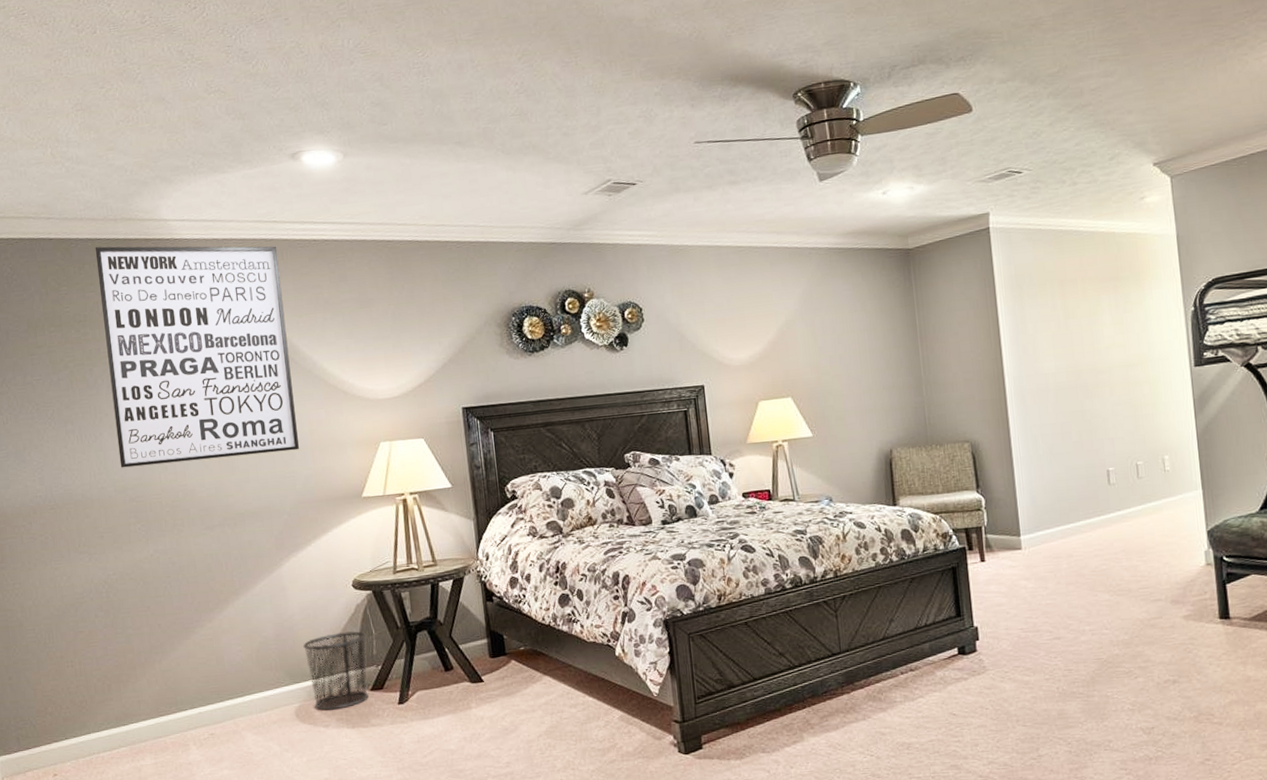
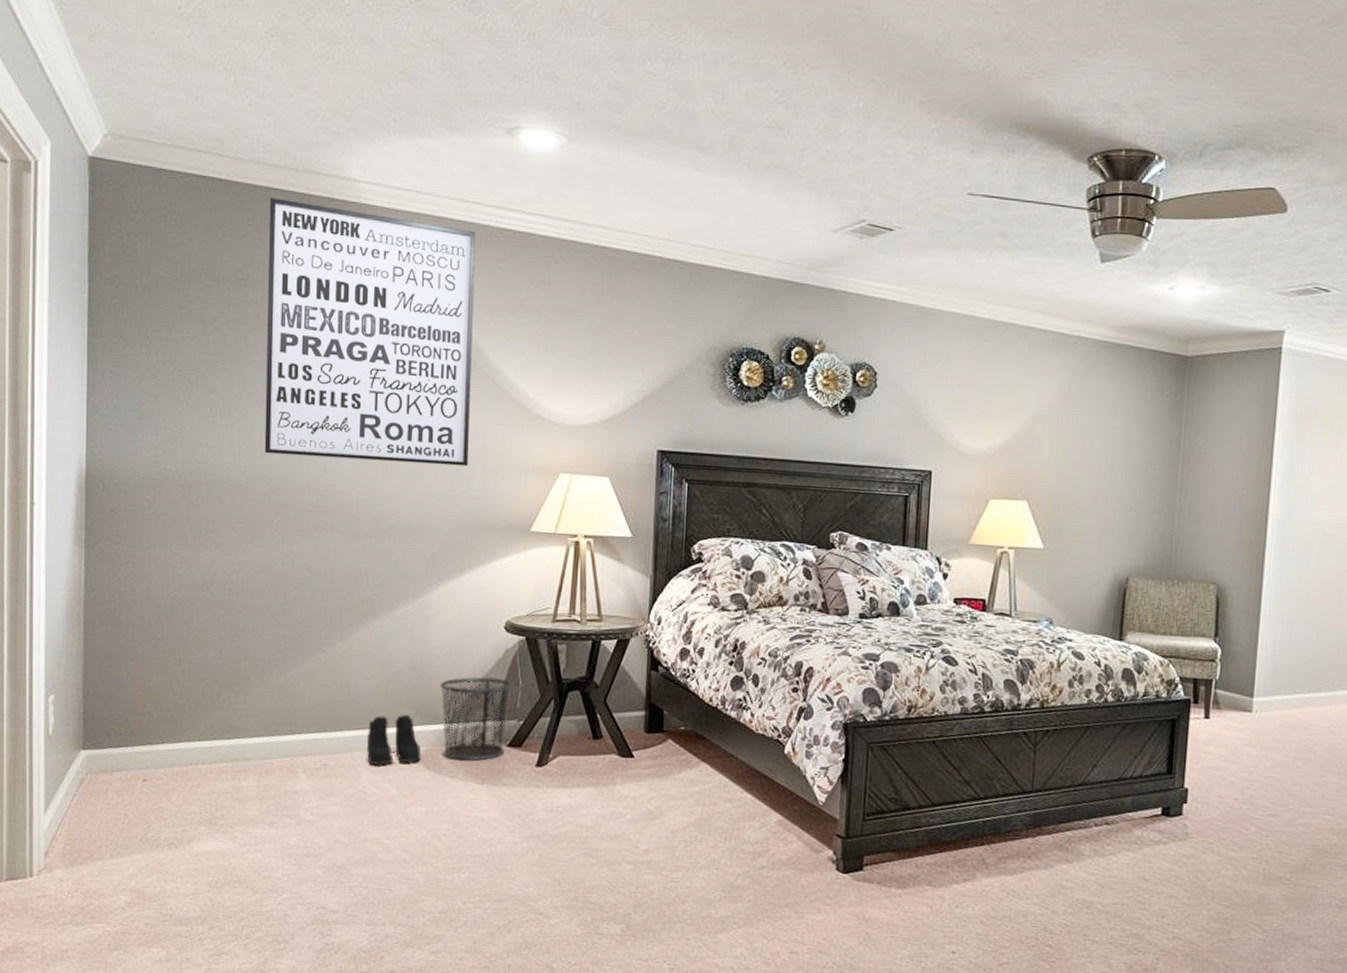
boots: none [245,677,296,727] -> present [366,714,421,765]

